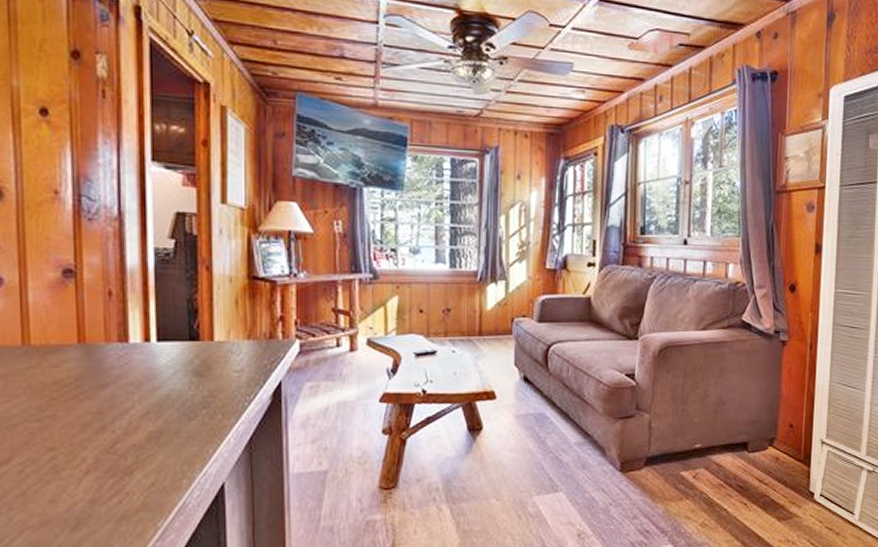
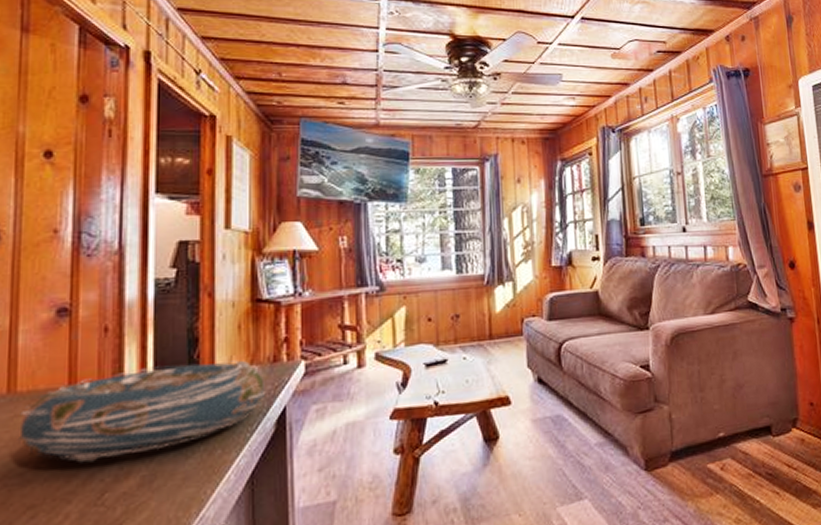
decorative bowl: none [35,333,263,415] -> present [19,360,267,464]

